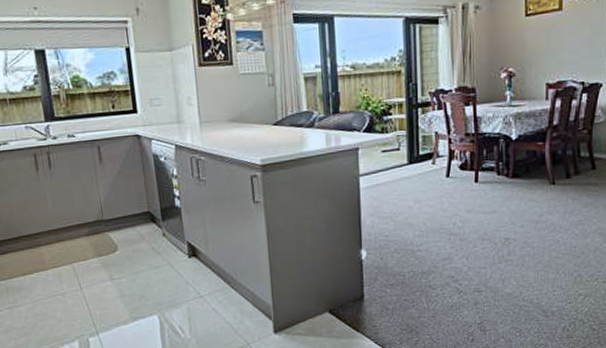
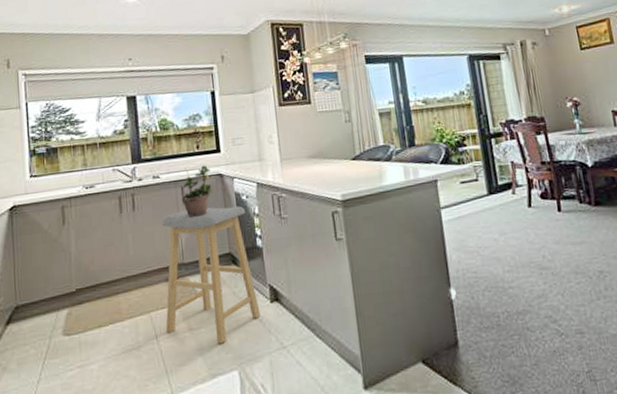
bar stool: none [79,167,179,292] -> present [161,206,261,344]
potted plant: none [98,125,131,177] -> present [181,165,214,217]

